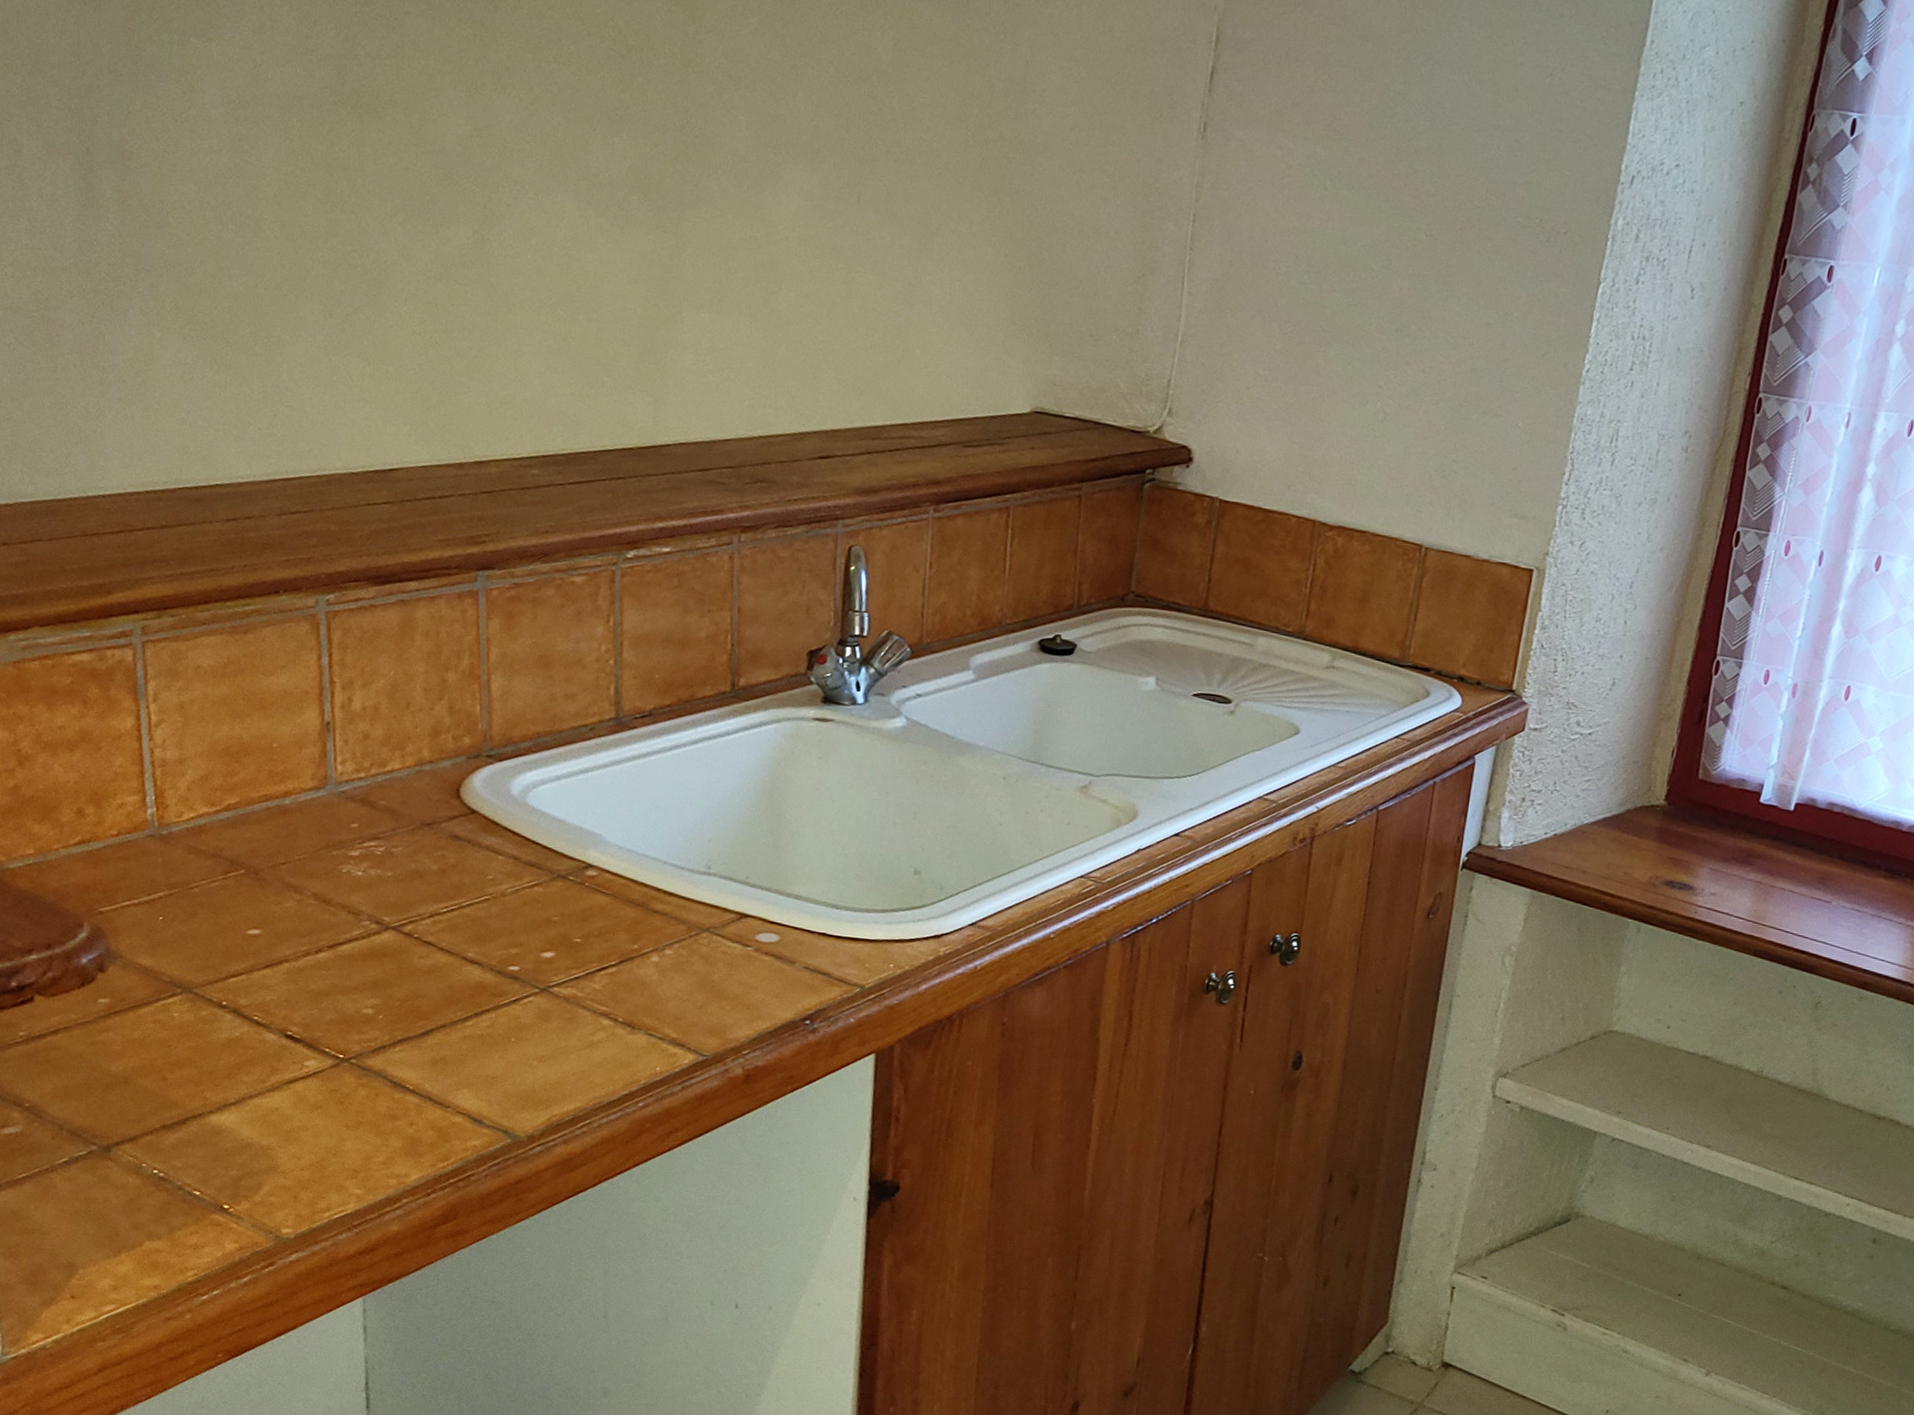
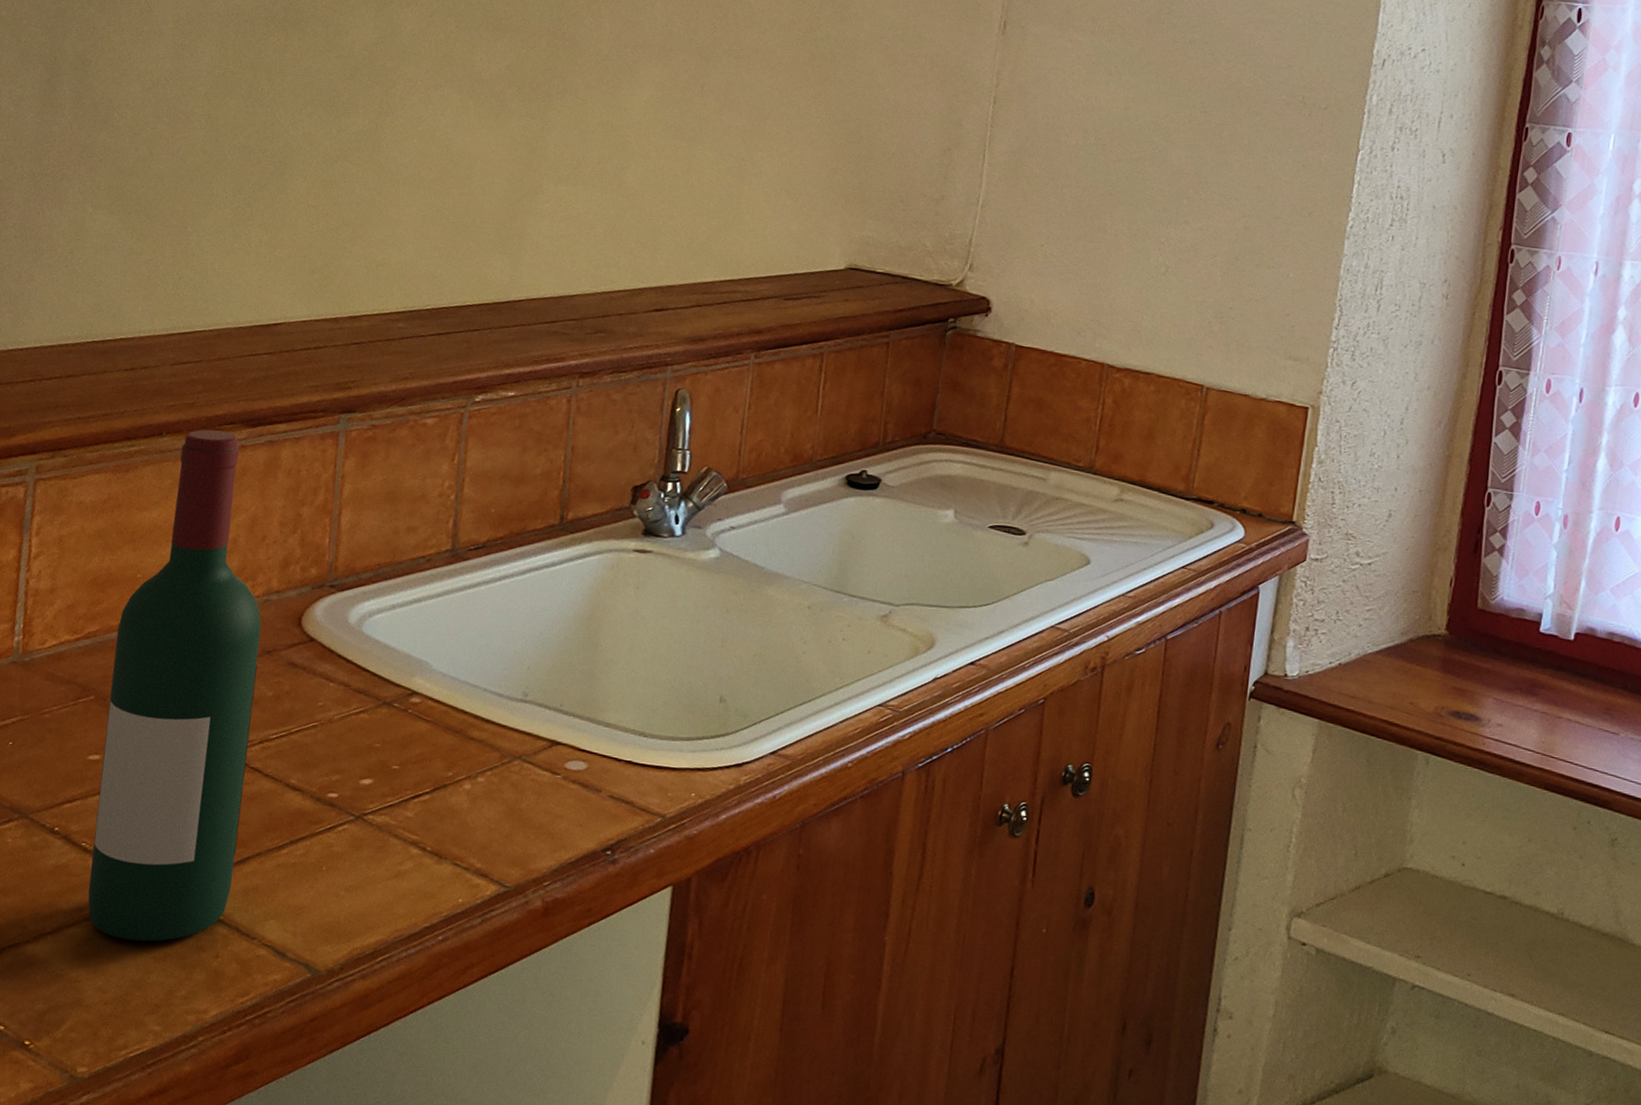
wine bottle: none [259,587,419,1111] -> present [88,429,261,942]

